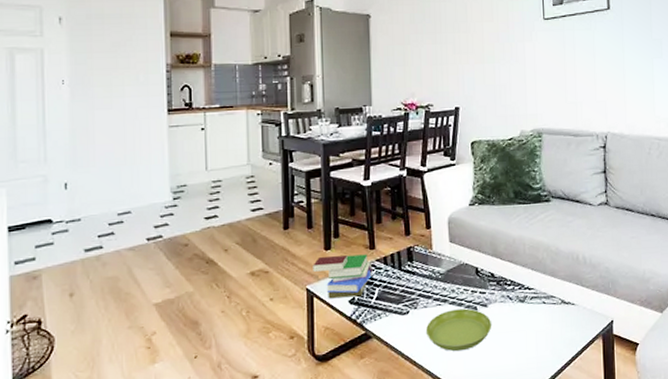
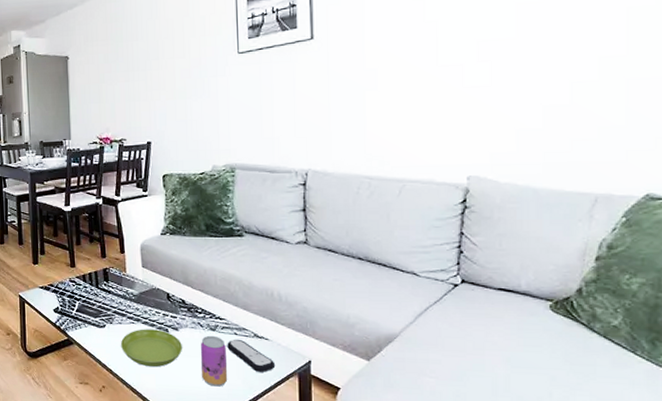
book: present [313,254,373,299] -> none [24,270,74,307]
beverage can: none [510,307,536,362] -> present [201,335,227,387]
remote control: none [536,307,582,339] -> present [227,339,276,372]

